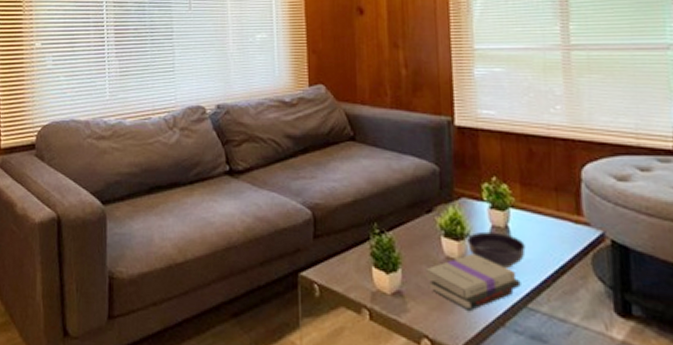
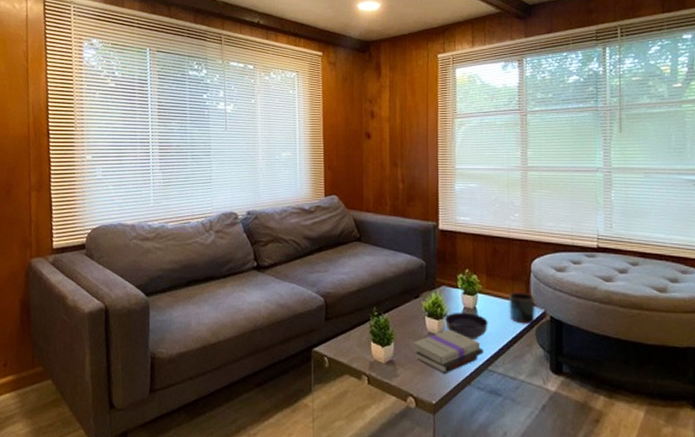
mug: none [551,206,591,250] -> present [508,291,536,324]

